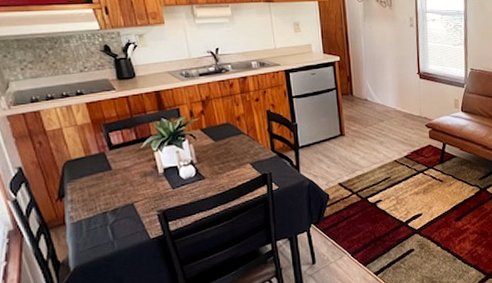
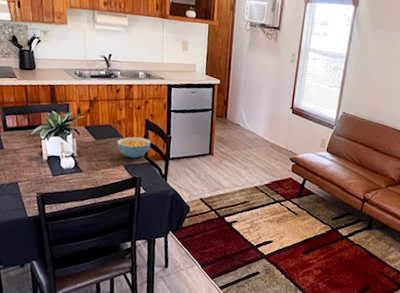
cereal bowl: none [238,130,277,154] -> present [116,136,151,158]

